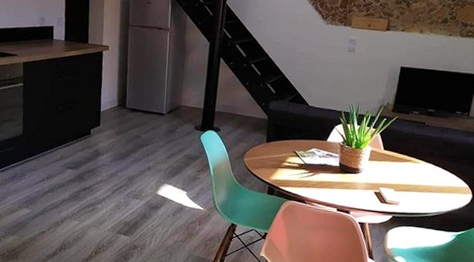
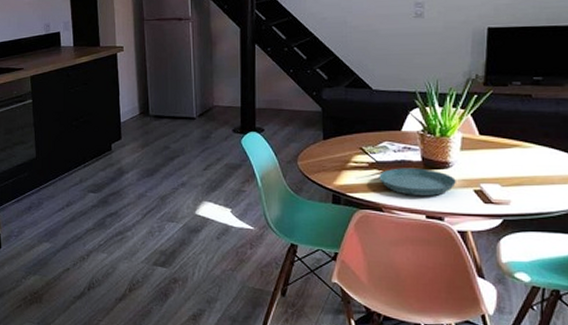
saucer: none [305,170,362,194] -> present [379,168,456,196]

